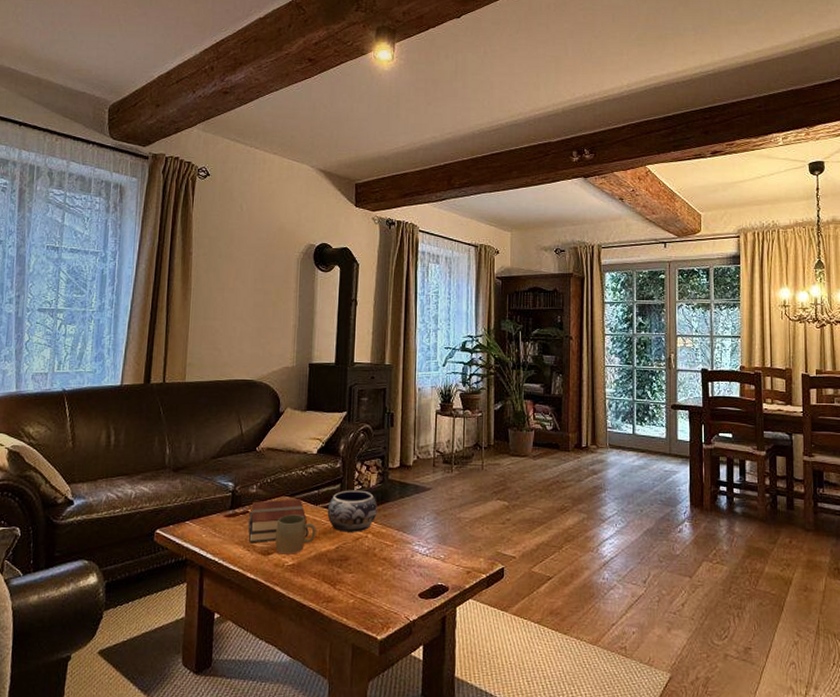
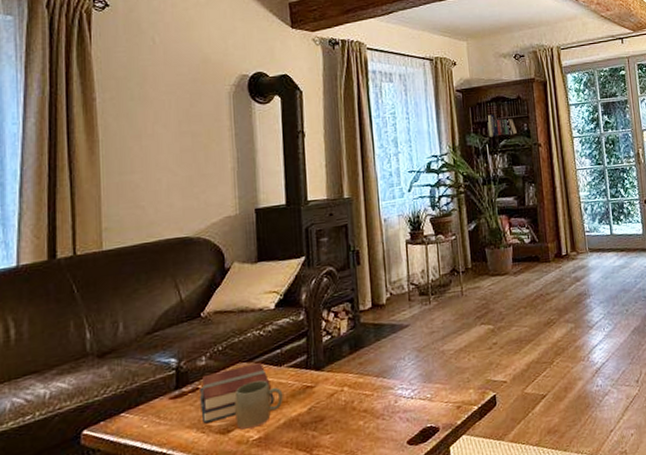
decorative bowl: present [327,490,377,532] -> none [293,340,352,391]
books: none [522,303,550,325] -> present [487,114,517,137]

